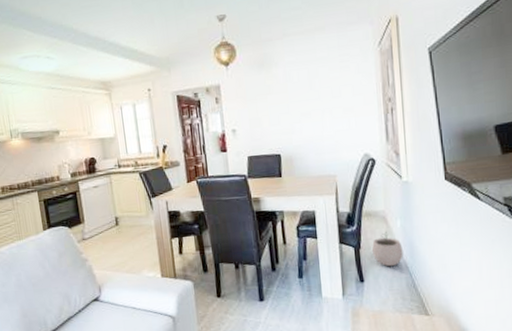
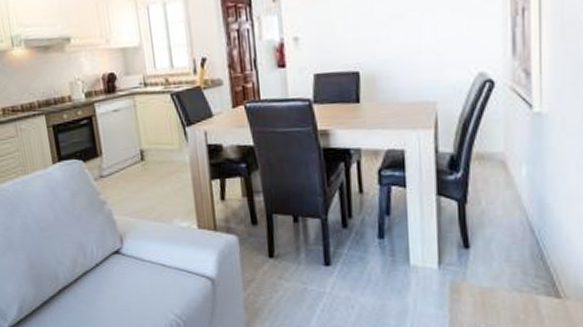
plant pot: present [372,231,403,267] -> none [484,180,528,230]

